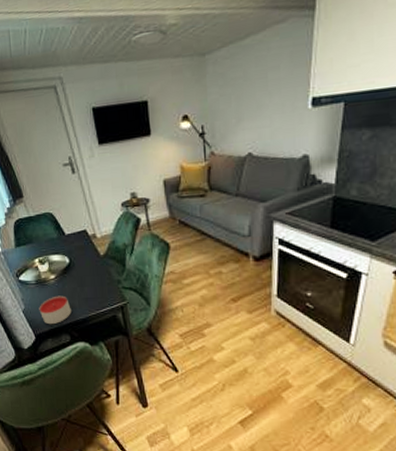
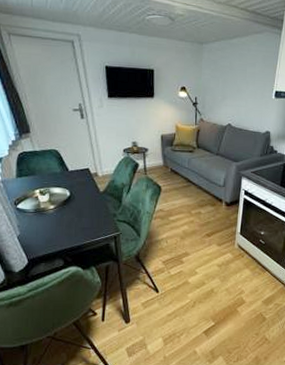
candle: present [39,295,71,325] -> none [35,224,67,251]

